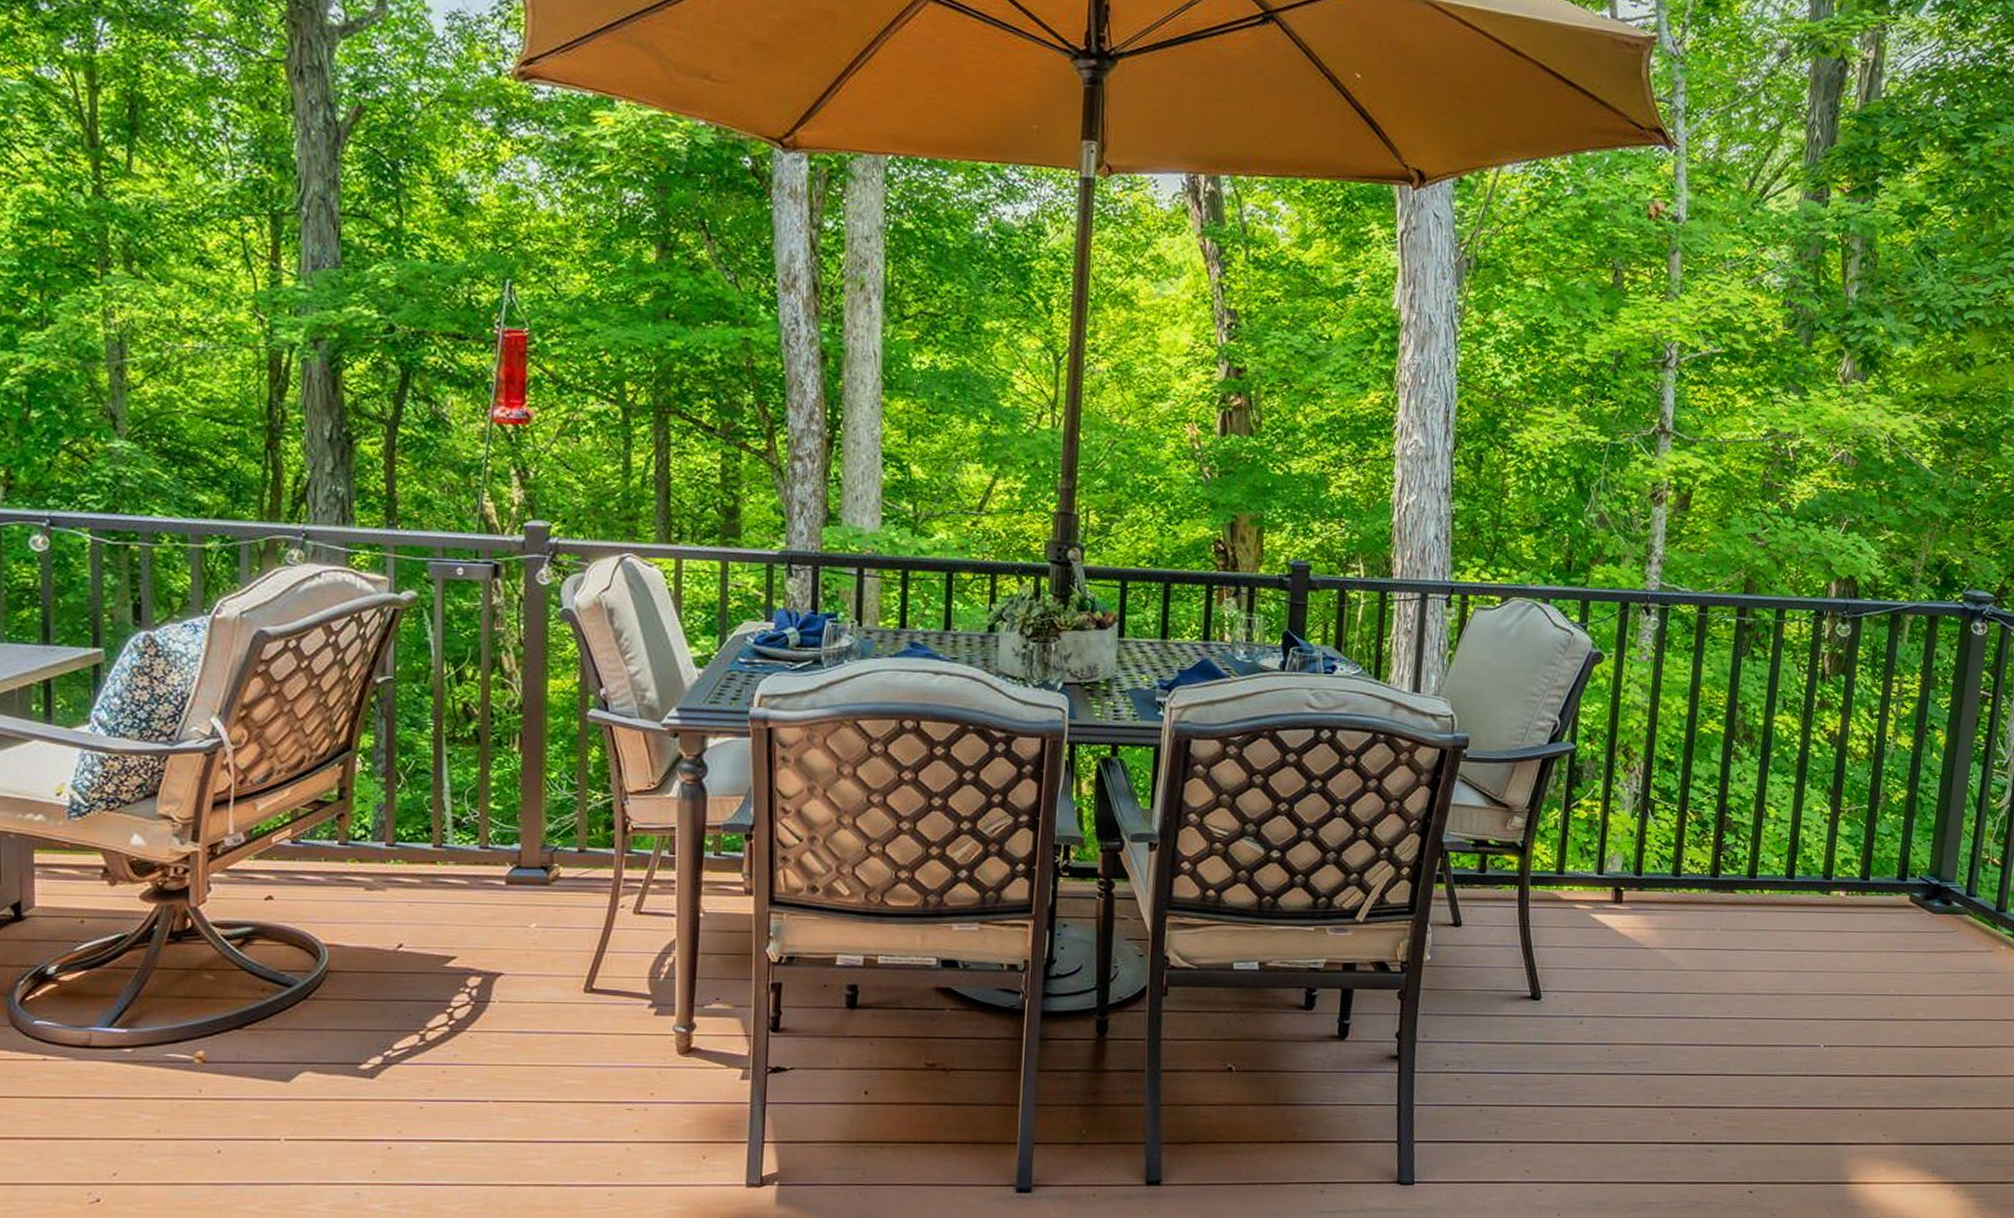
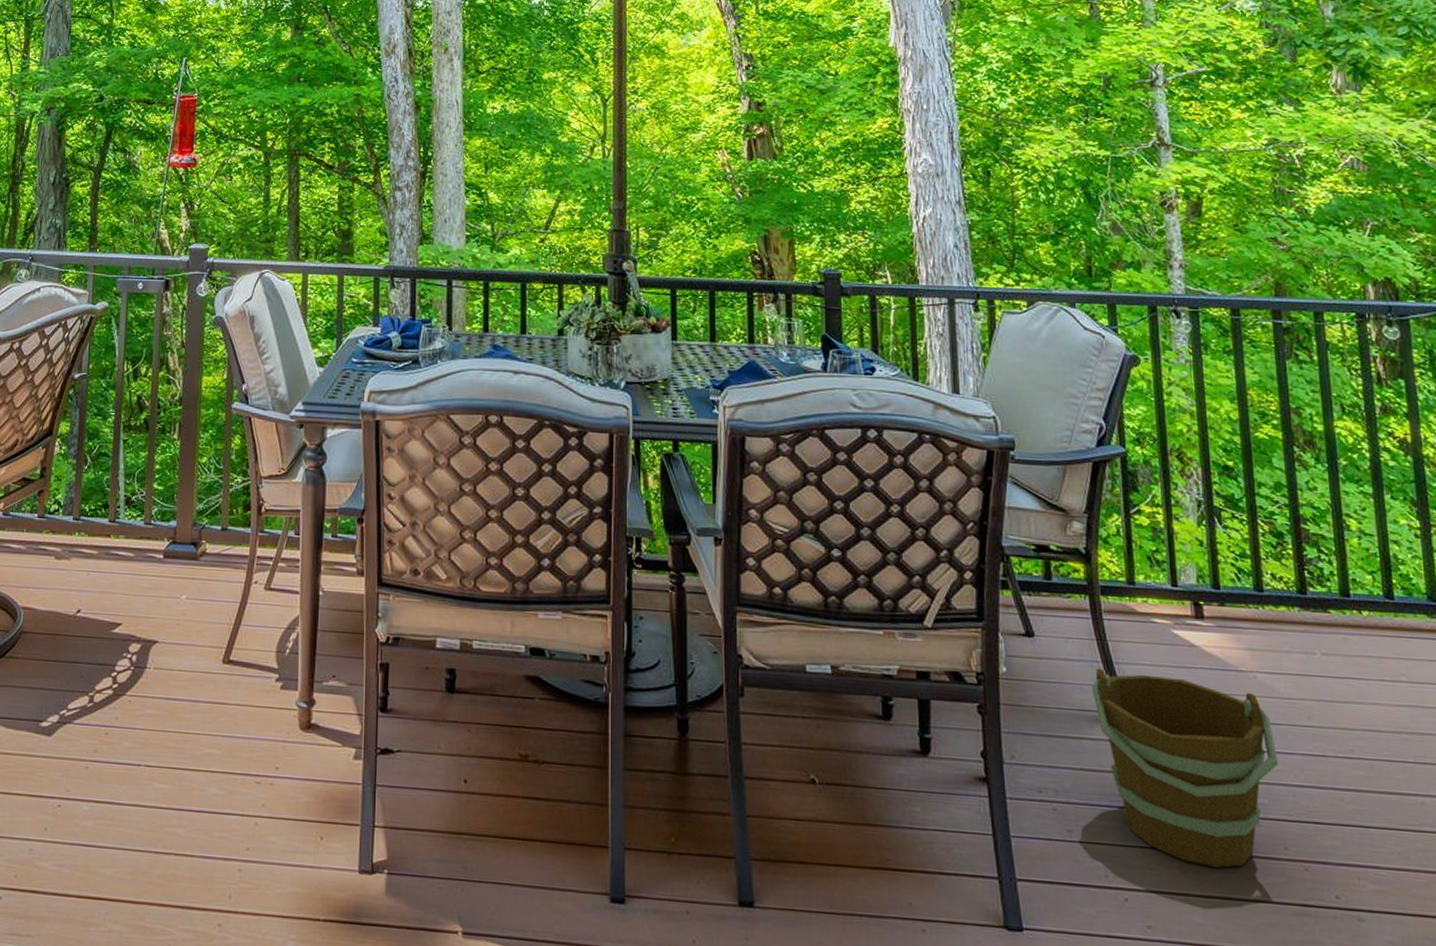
bucket: none [1508,952,1666,1117] -> present [1091,668,1279,868]

